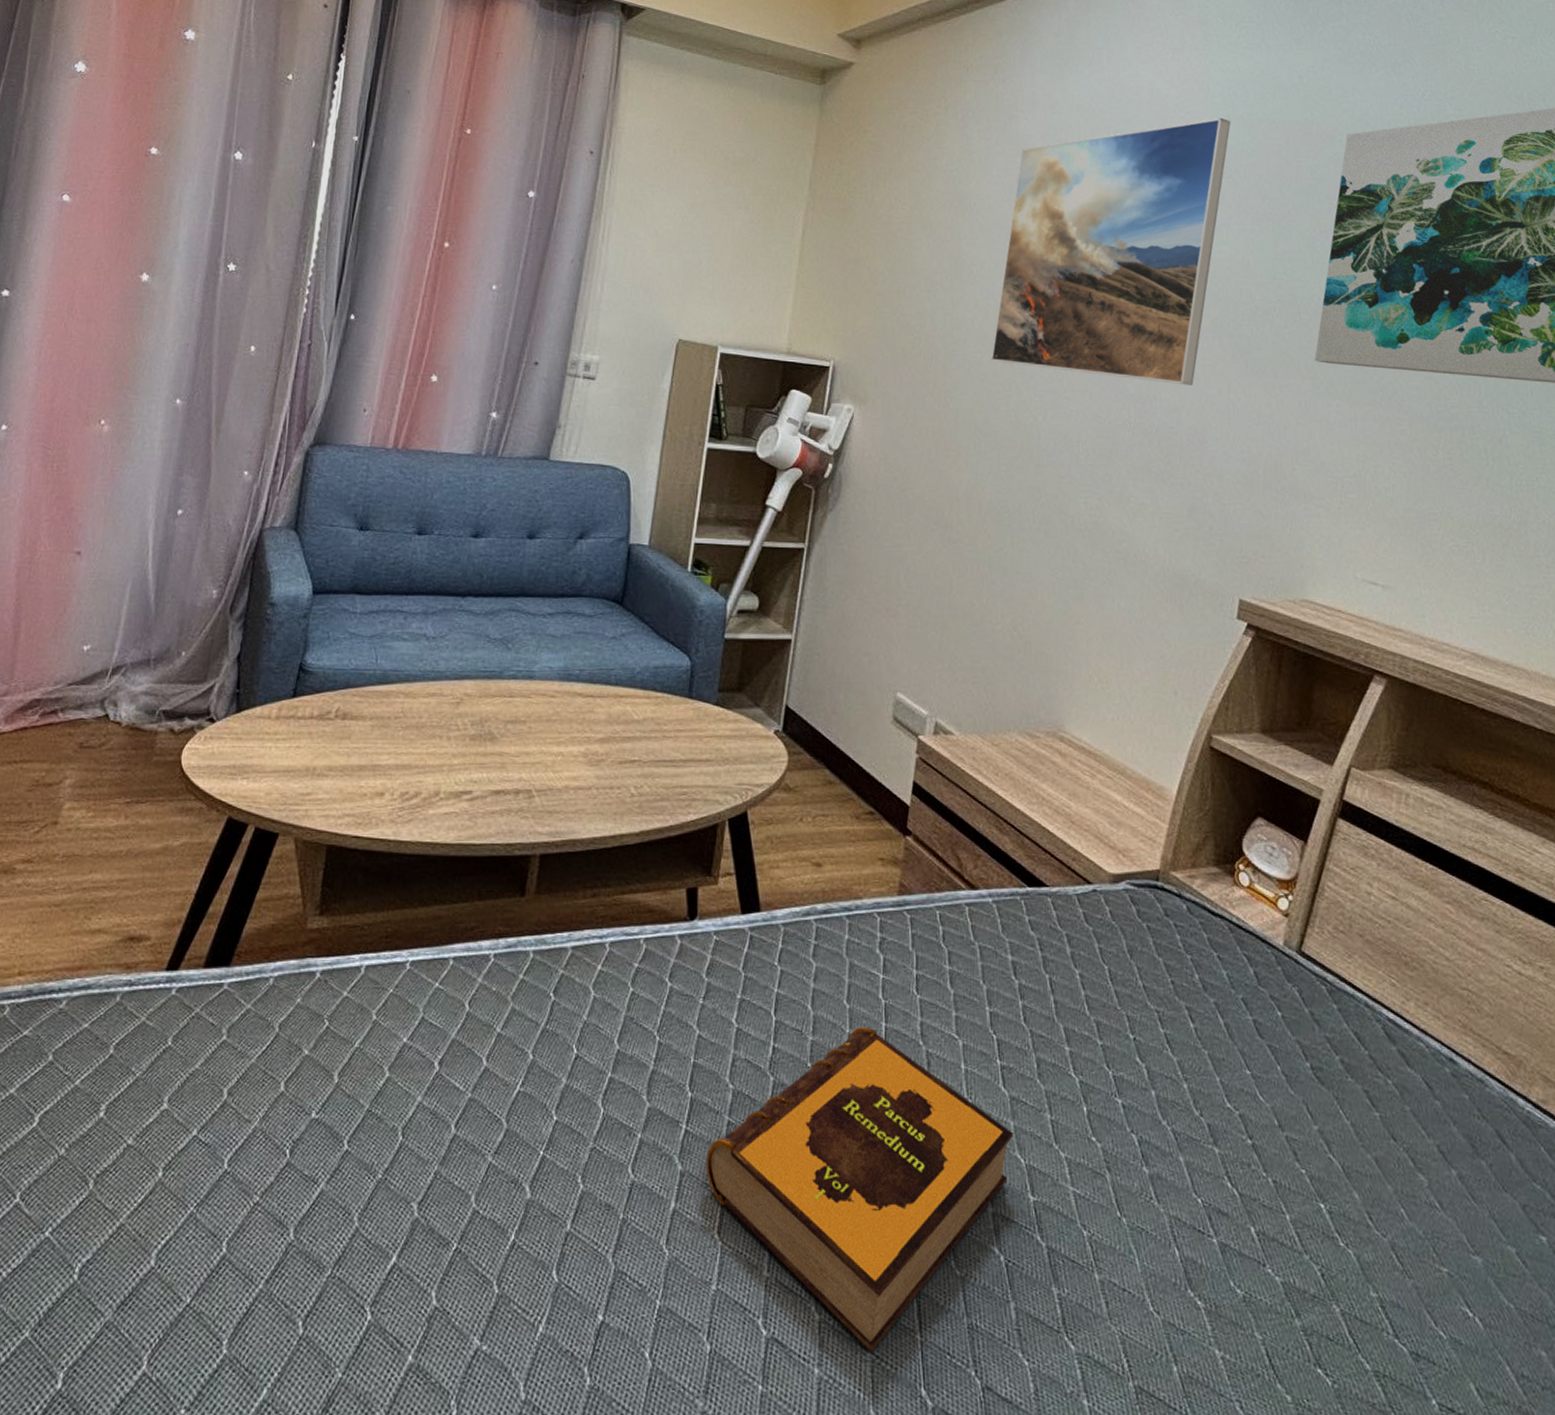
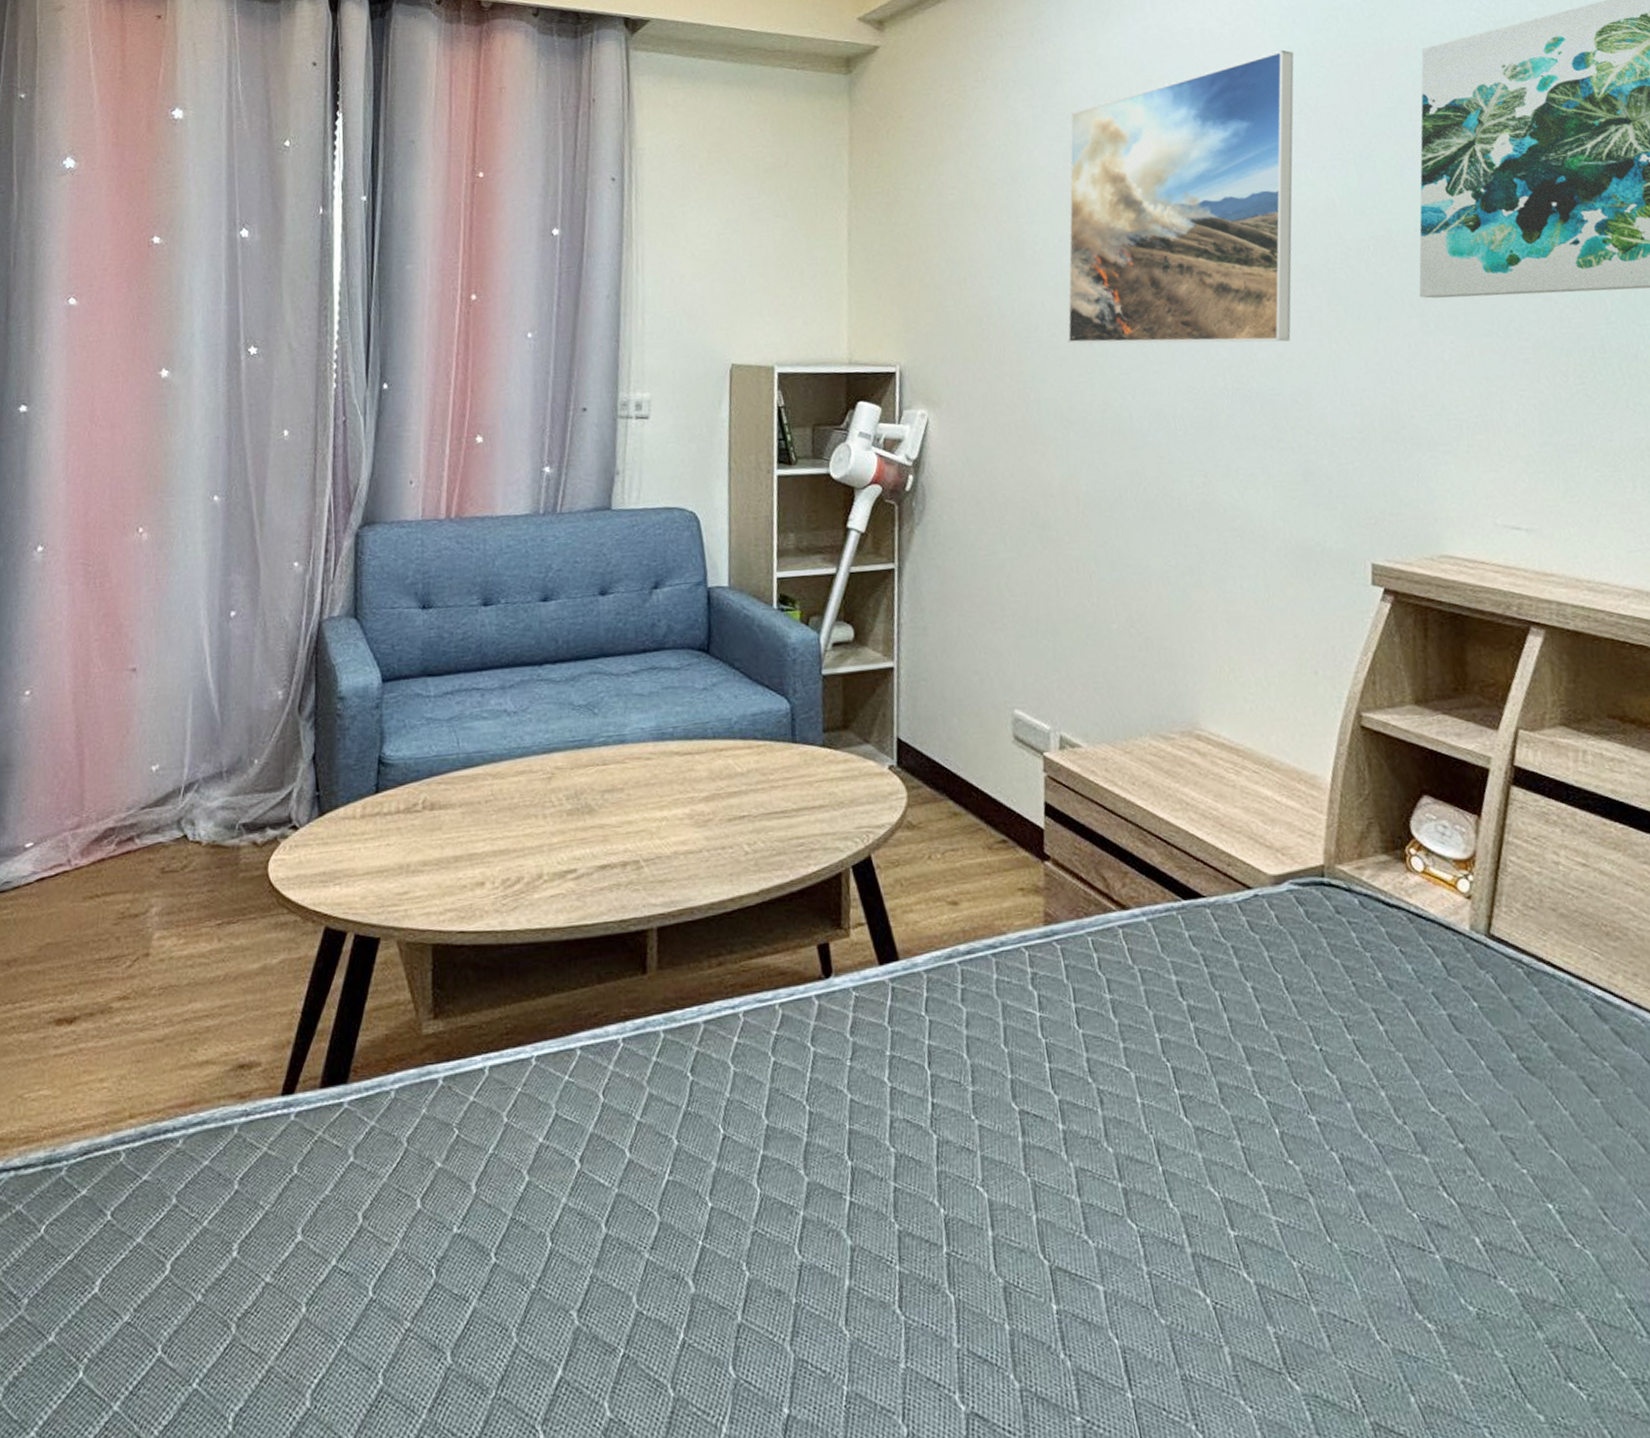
hardback book: present [705,1026,1014,1352] -> none [875,1069,1204,1416]

